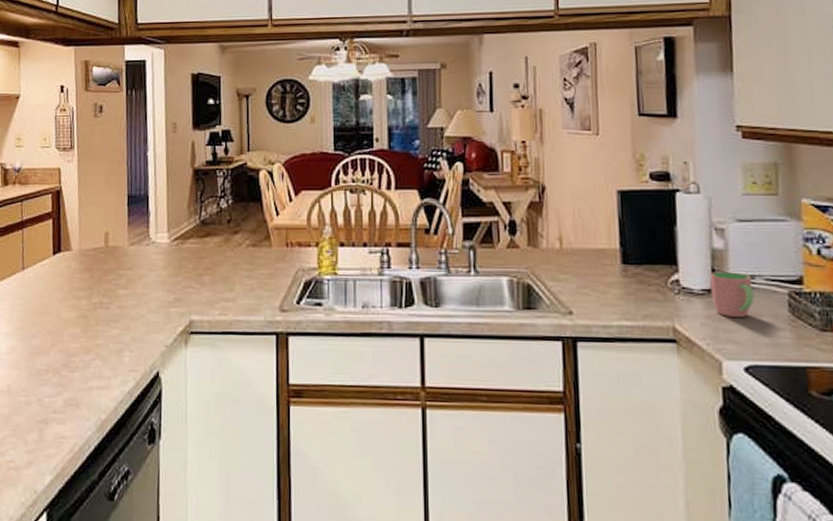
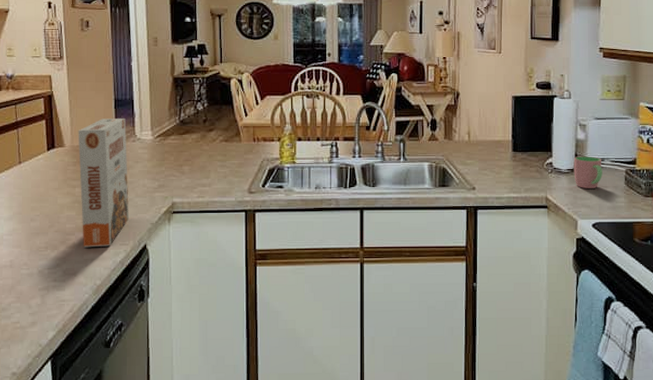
cereal box: none [86,218,141,373] -> present [78,119,130,248]

